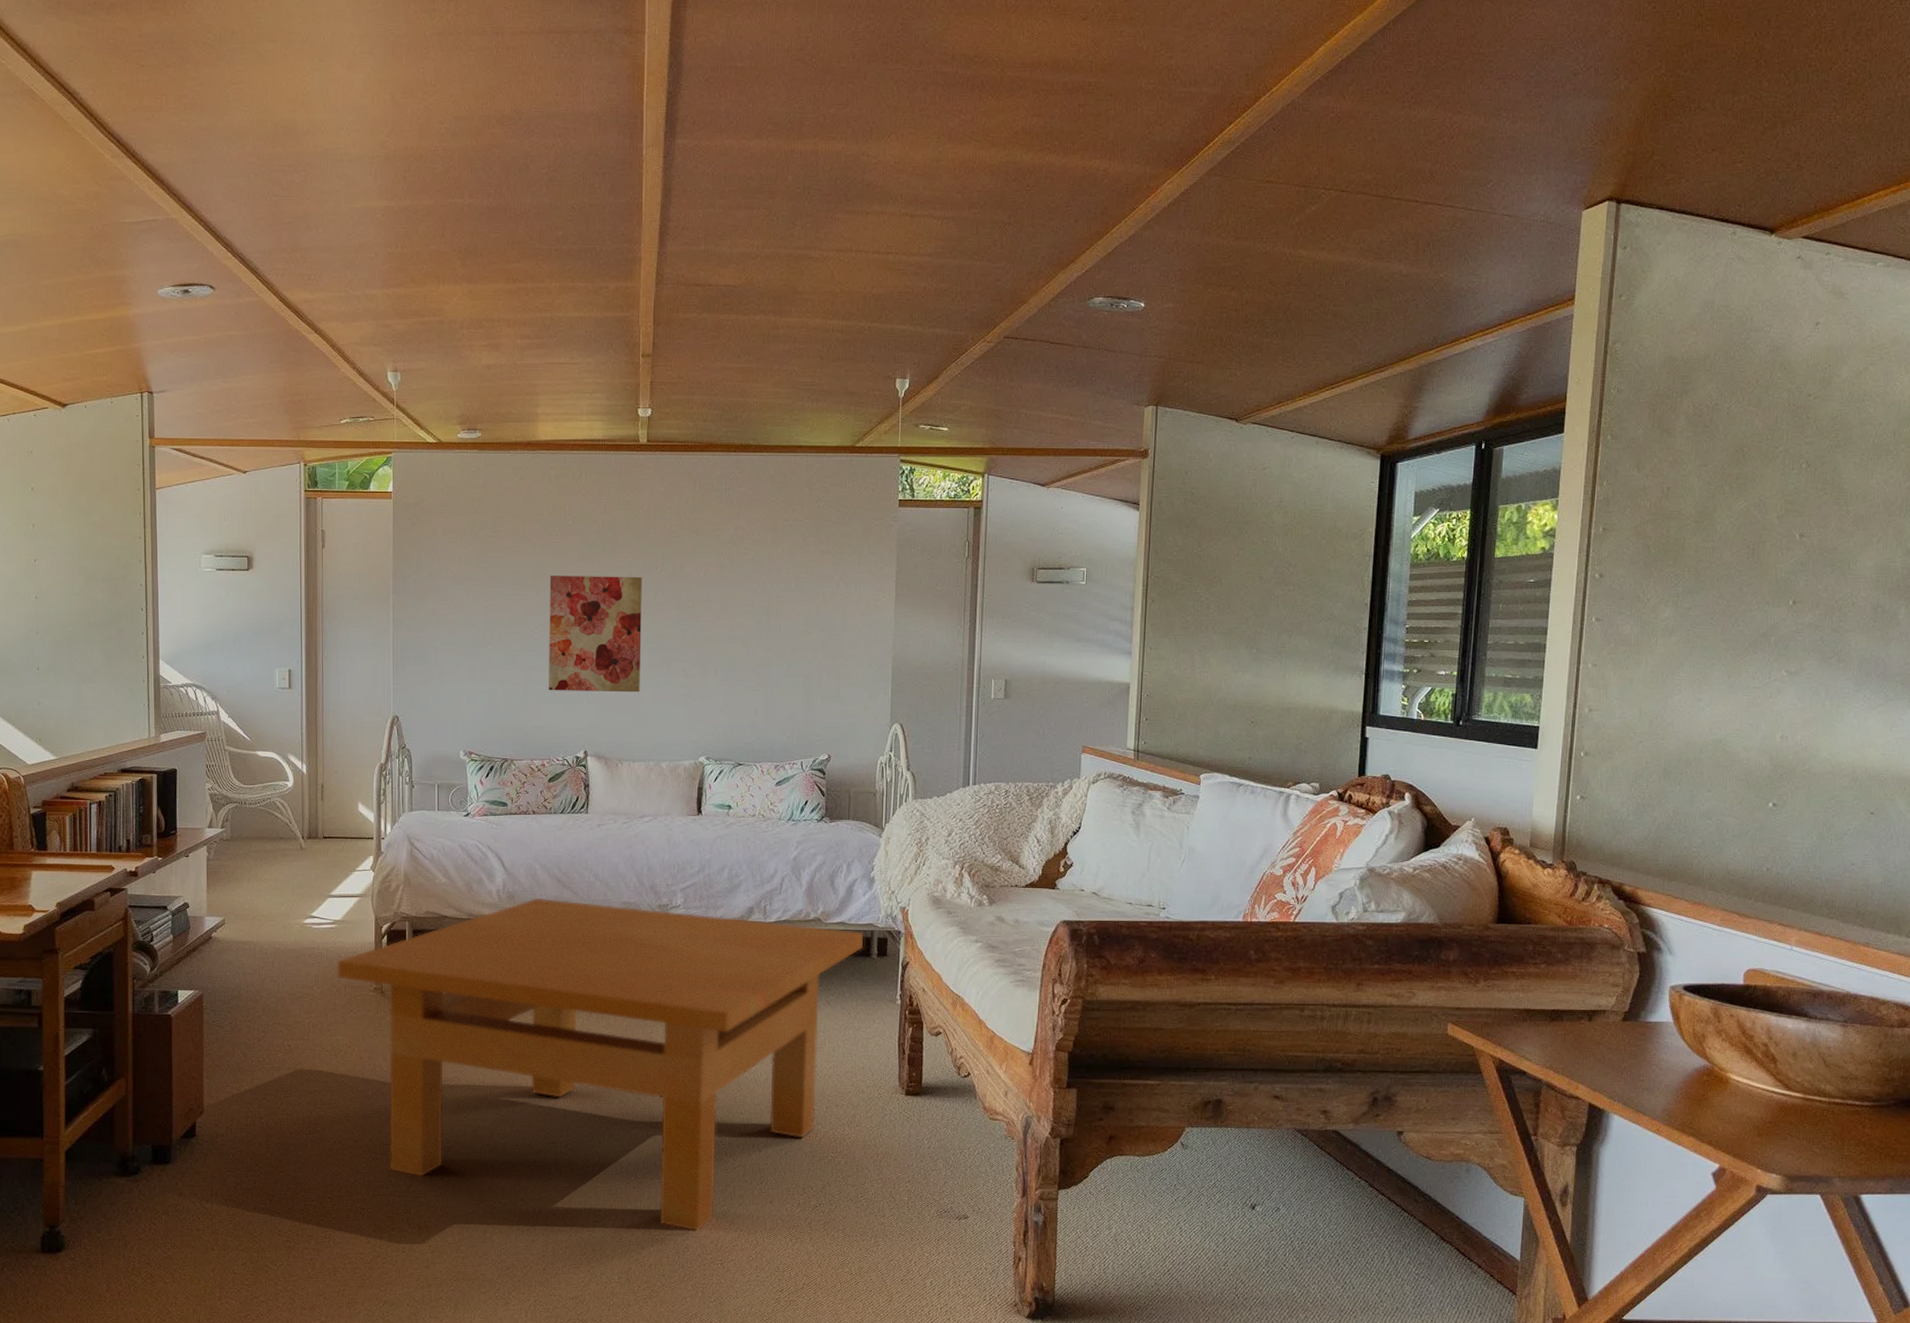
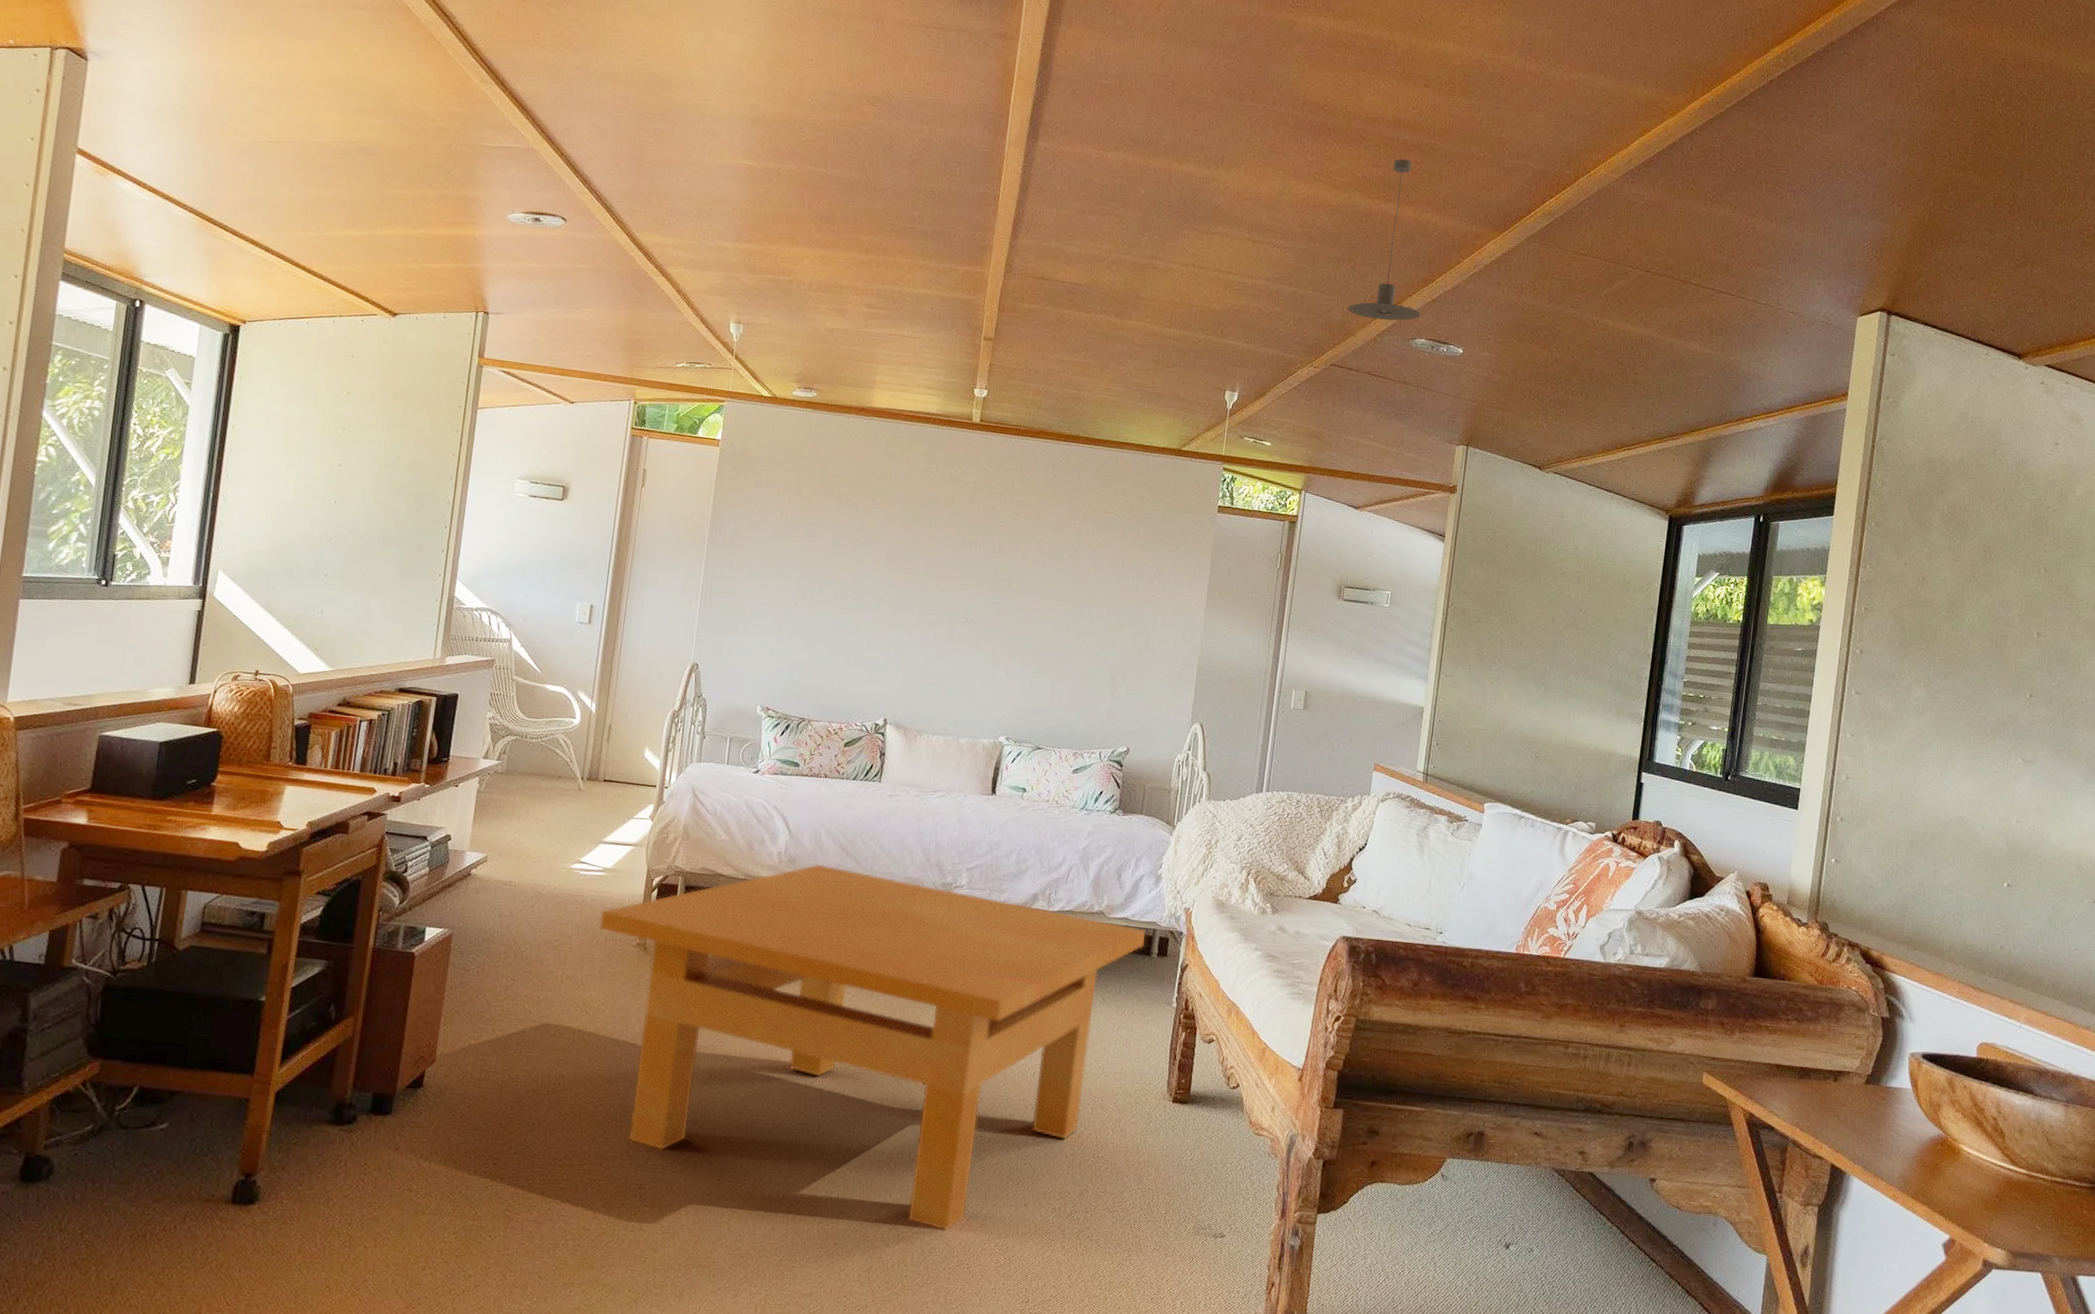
wall art: present [548,576,642,693] -> none [854,540,961,666]
pendant light: none [1018,104,1097,283] -> present [1347,159,1421,321]

